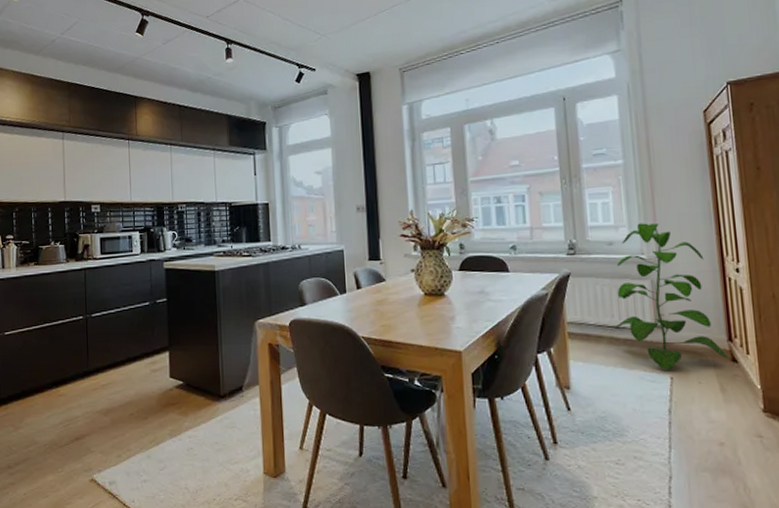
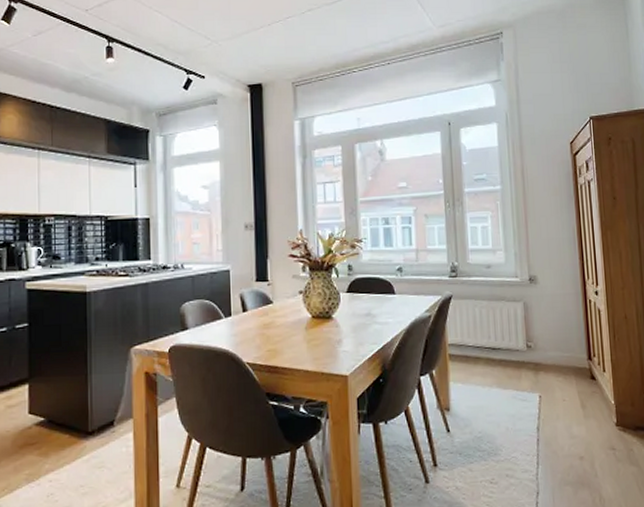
indoor plant: present [614,223,728,371] -> none [490,247,588,389]

